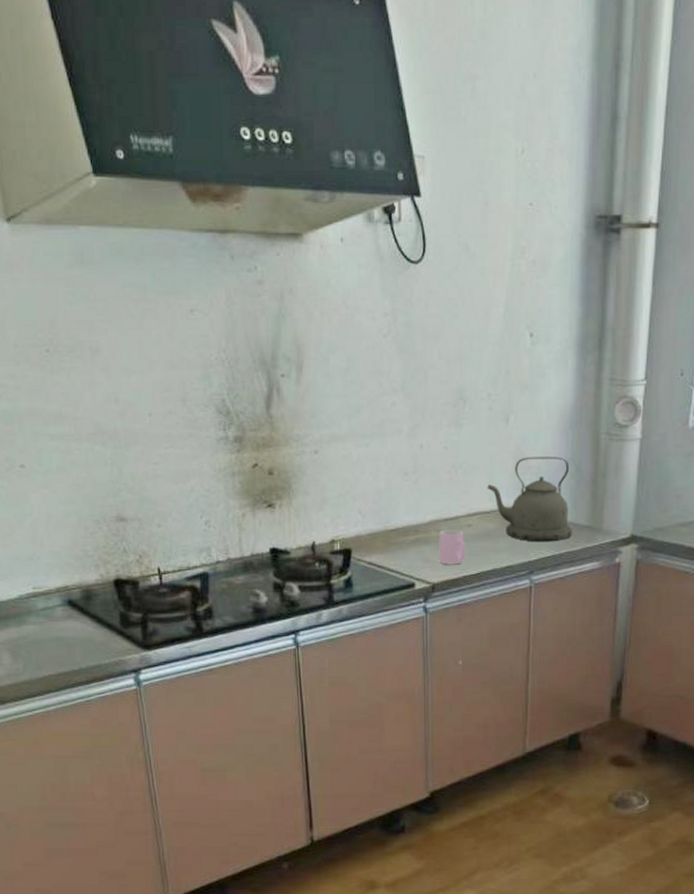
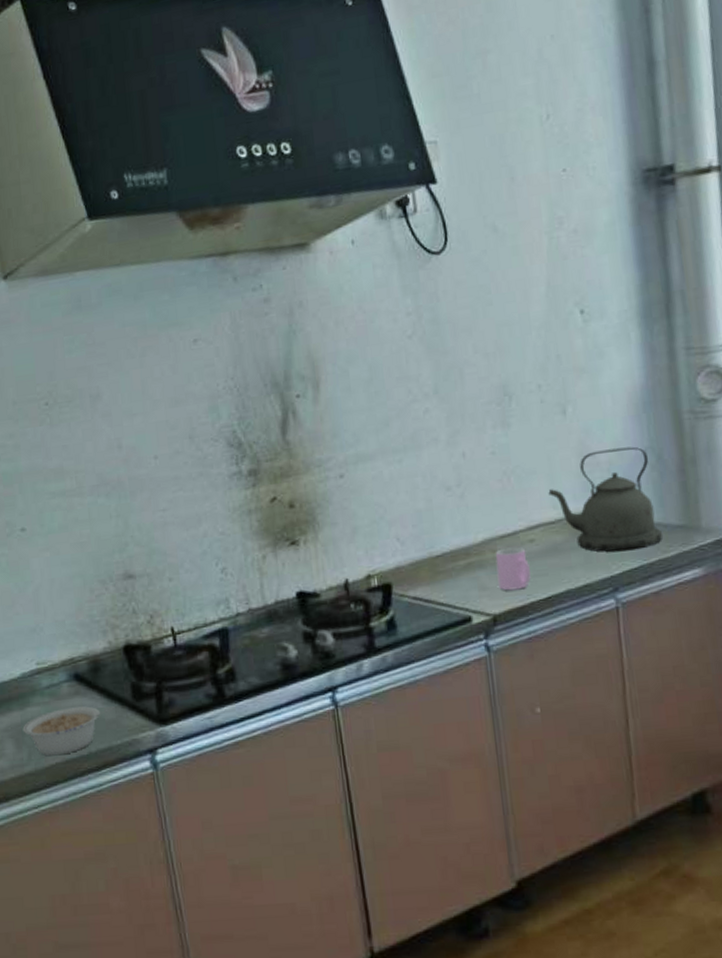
legume: none [19,629,103,669] -> present [22,706,114,756]

